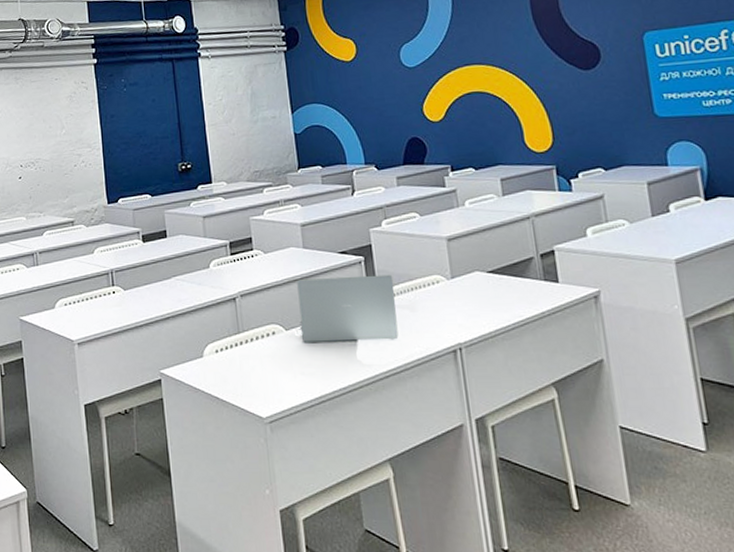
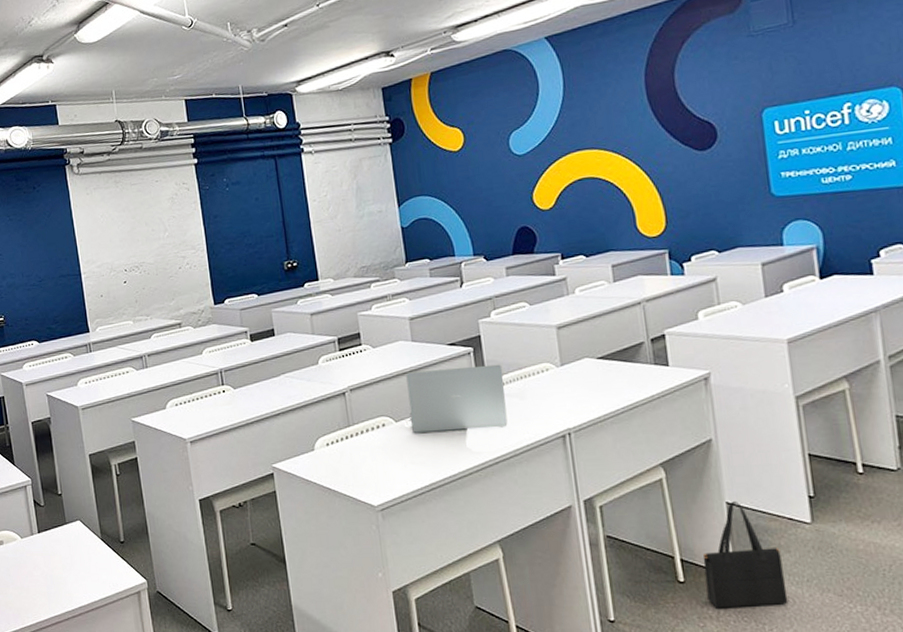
tote bag: none [597,426,686,540] -> present [703,501,789,608]

